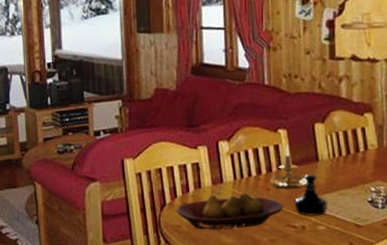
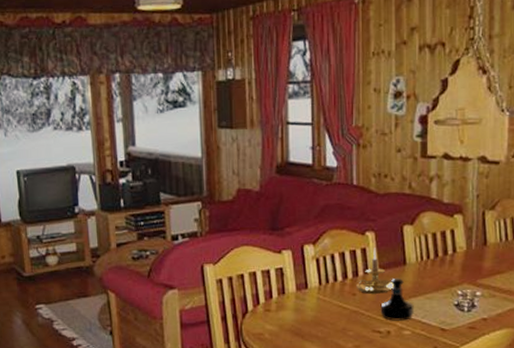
fruit bowl: present [176,192,284,230] -> none [259,297,369,337]

